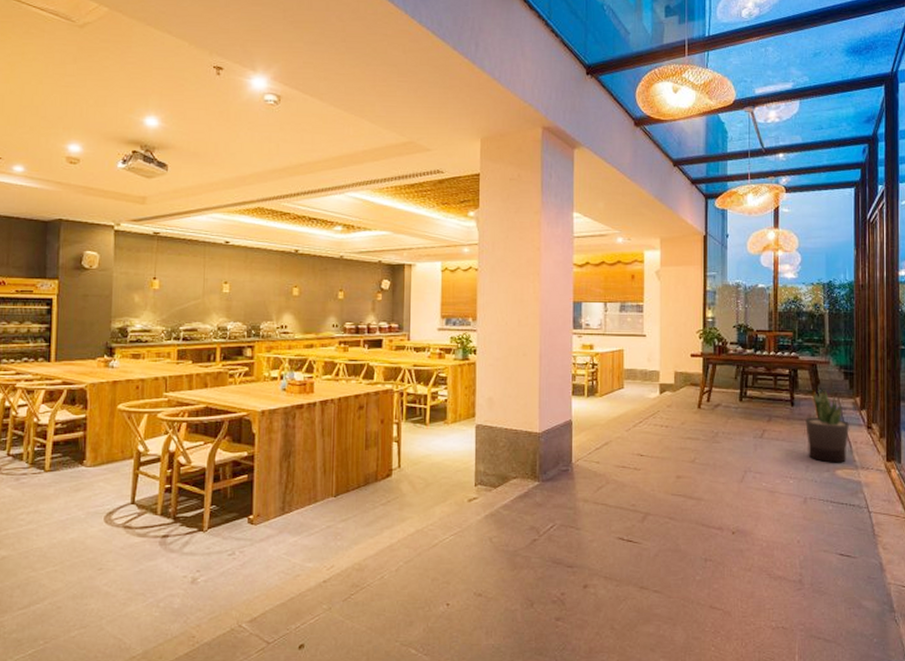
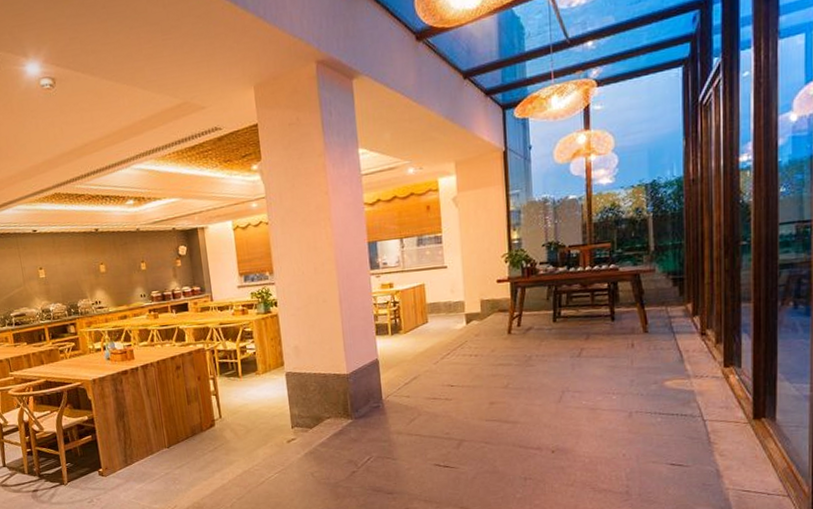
planter: present [805,387,849,463] -> none [628,298,679,375]

